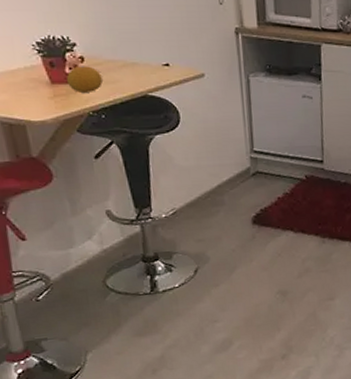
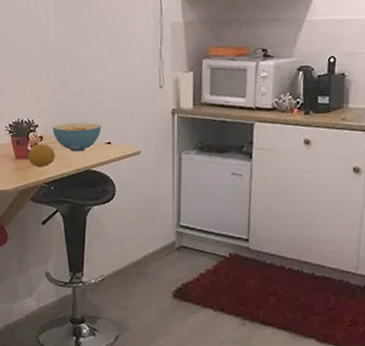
cereal bowl: none [95,41,157,75] -> present [52,123,102,152]

